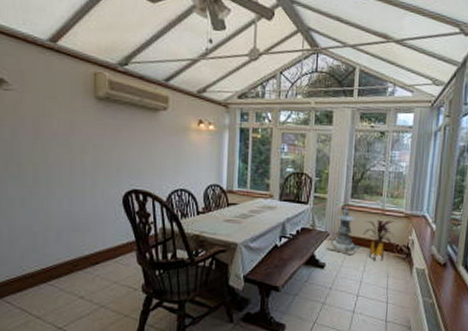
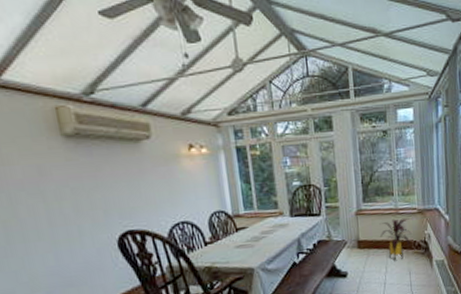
stone pagoda: present [326,206,360,256] -> none [345,211,379,260]

